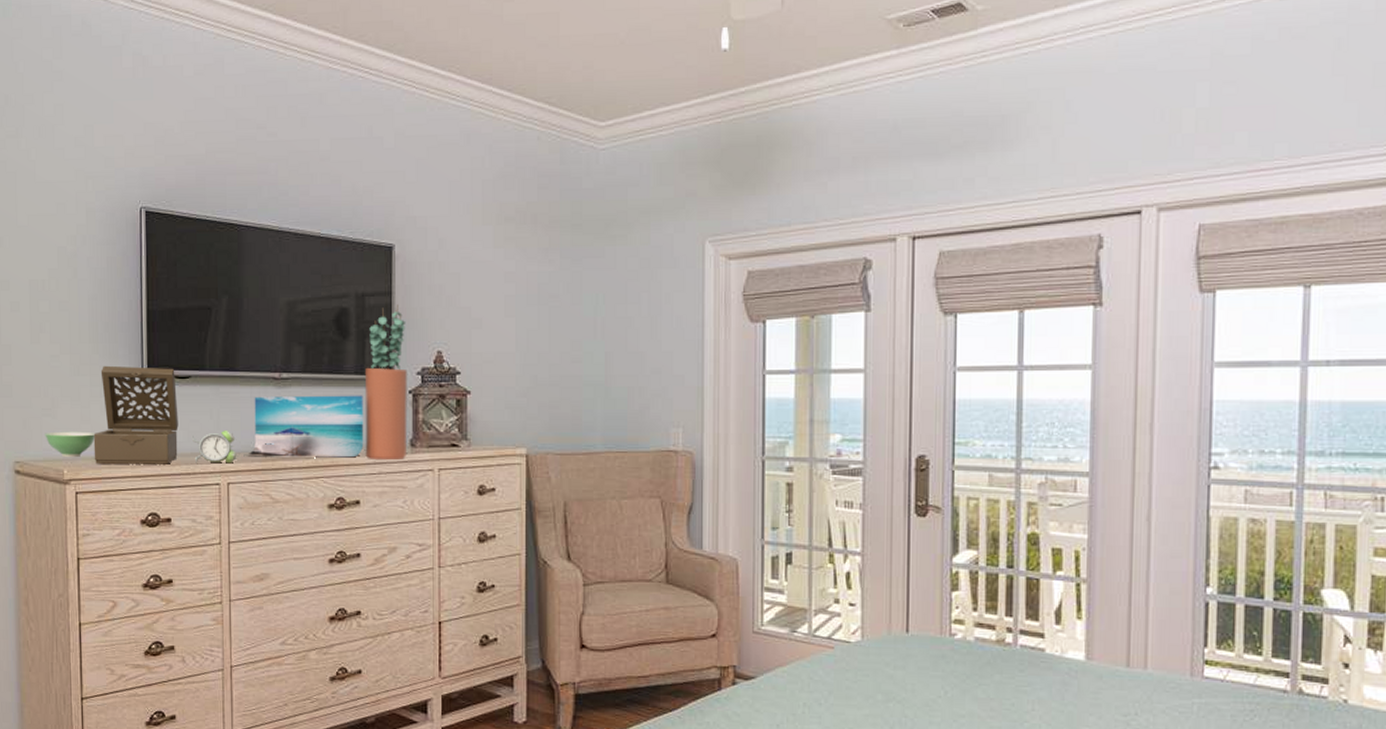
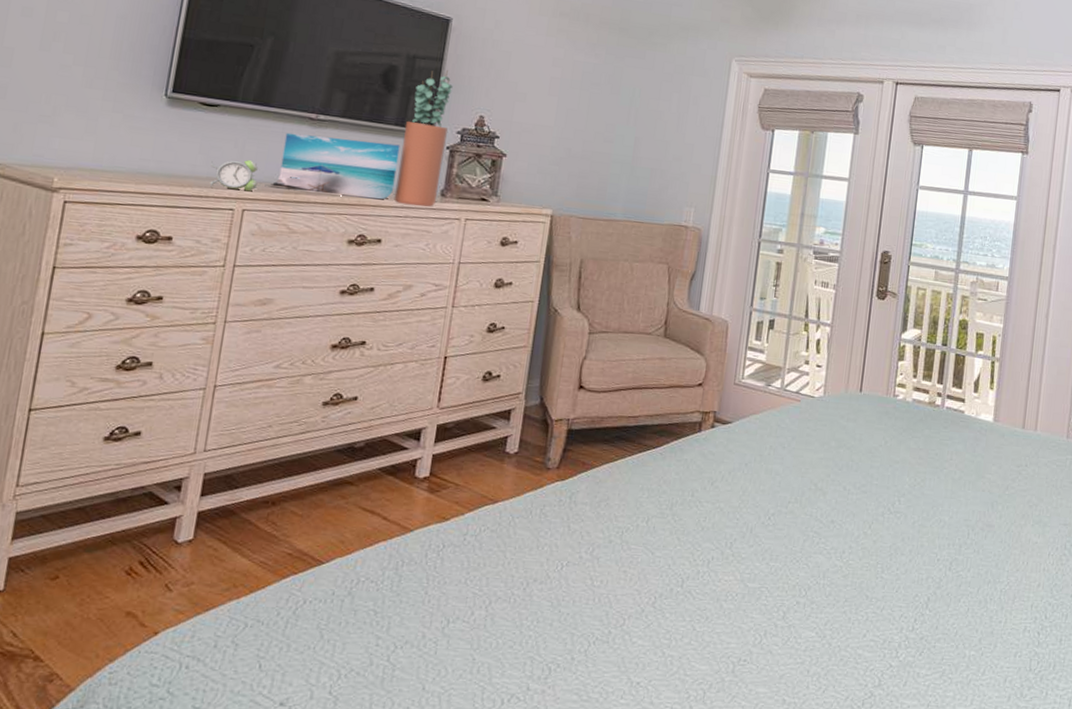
bowl: present [45,431,95,458] -> none [37,138,98,168]
jewelry box: present [93,365,179,464] -> none [93,82,203,185]

